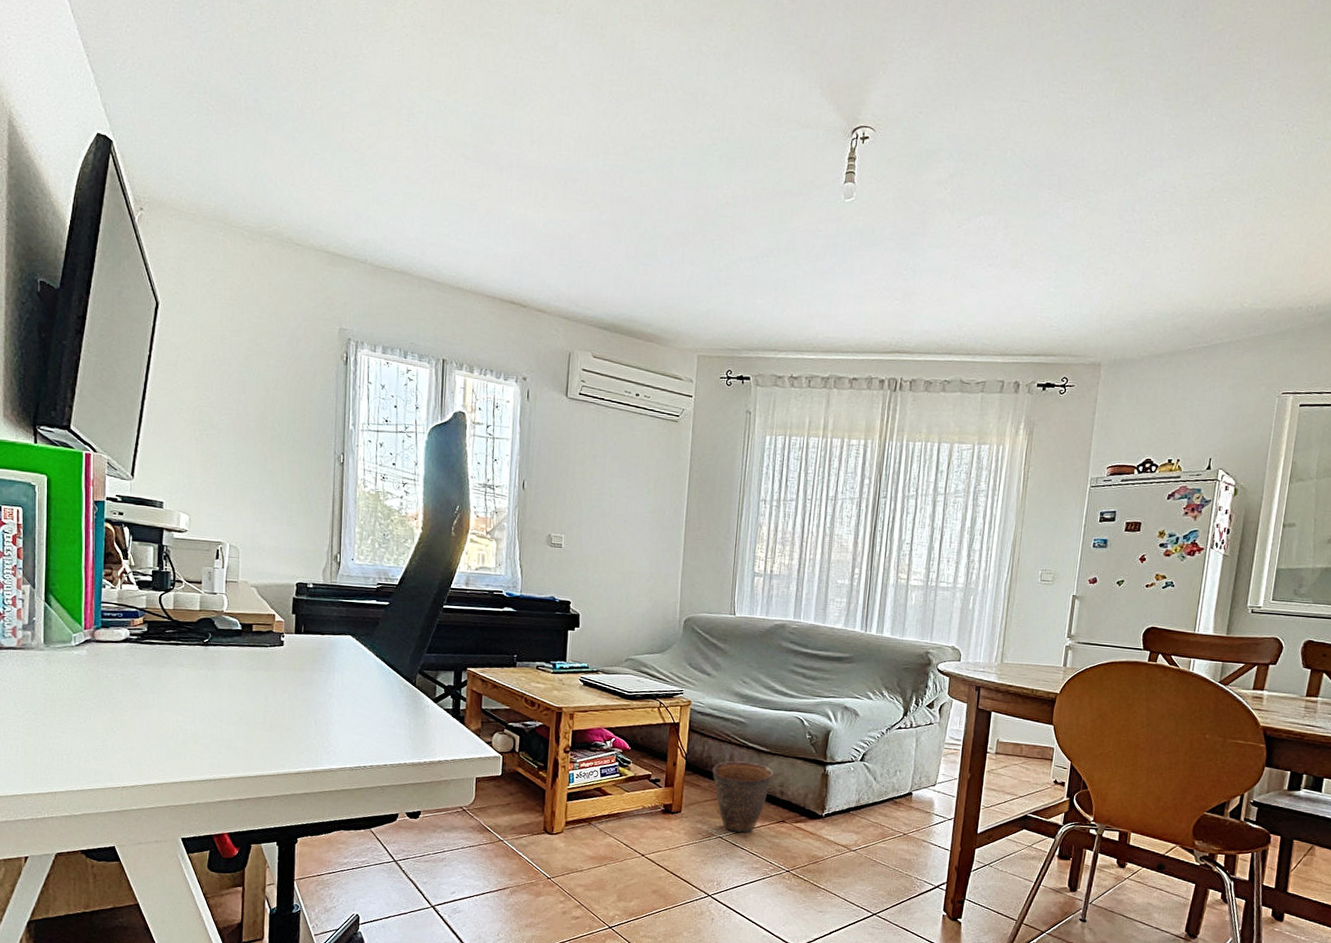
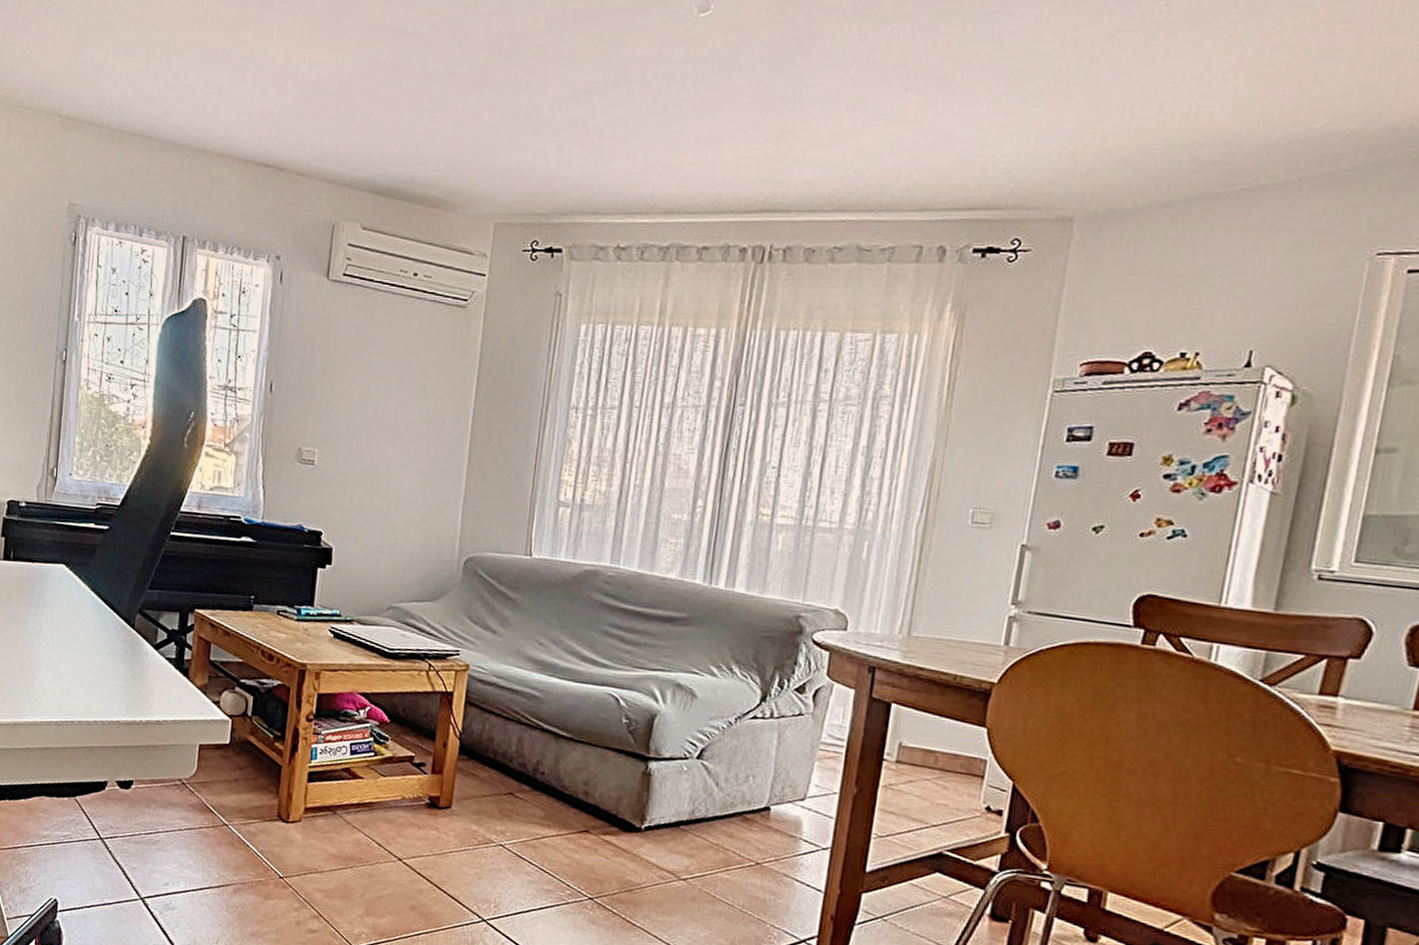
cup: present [712,761,773,833] -> none [494,746,576,843]

